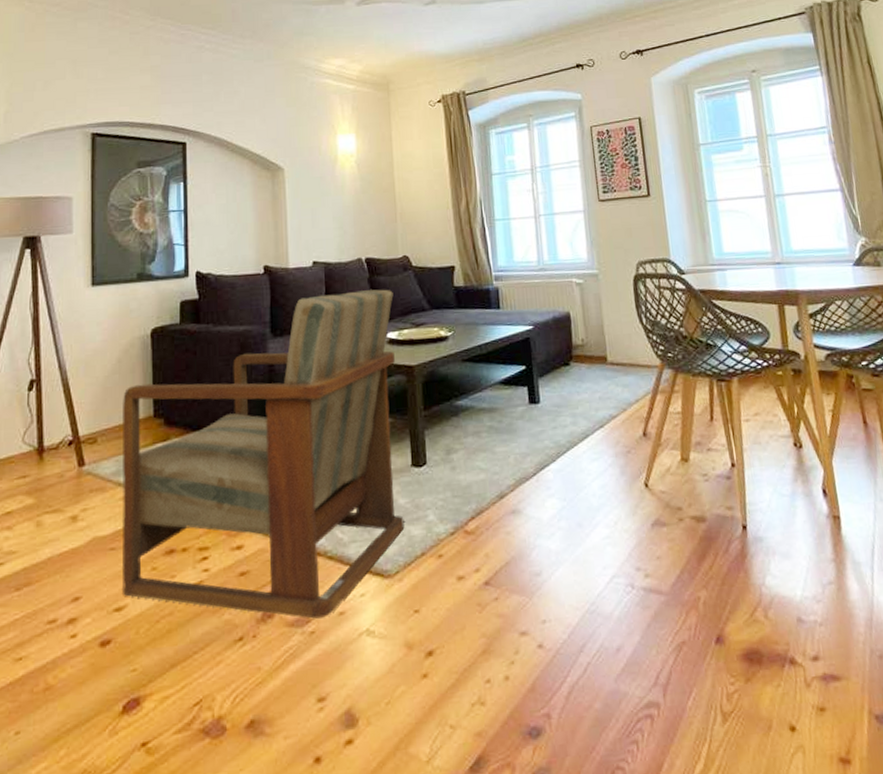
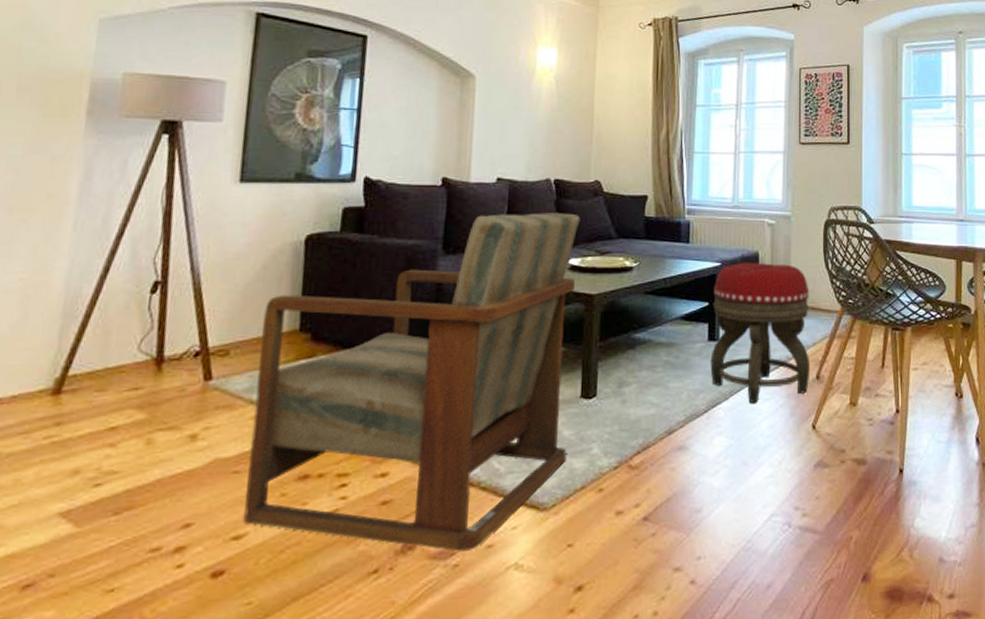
footstool: none [528,322,636,465] -> present [710,262,810,404]

